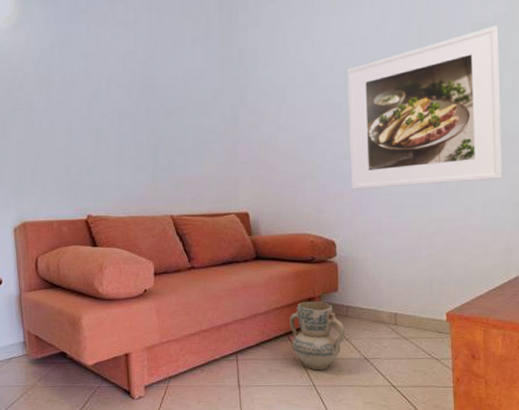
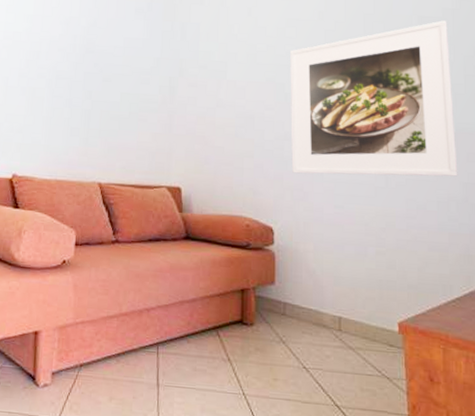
ceramic jug: present [289,301,346,371] -> none [219,292,282,377]

